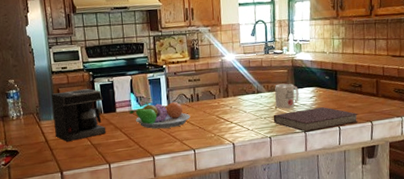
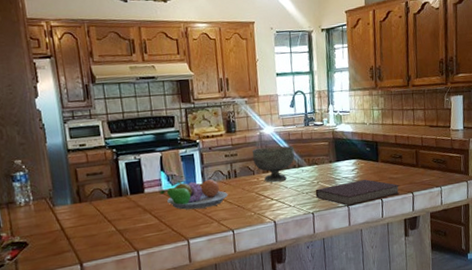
coffee maker: present [51,89,107,141] -> none [67,168,134,229]
bowl: none [213,72,254,107] -> present [251,145,295,183]
mug: present [274,83,299,109] -> none [316,156,341,183]

